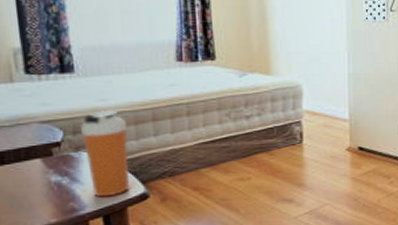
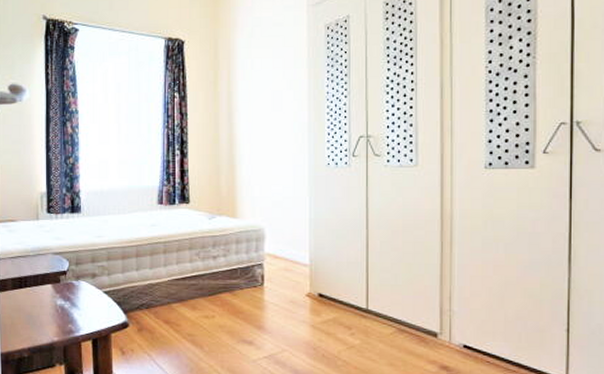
shaker bottle: present [81,109,130,197] -> none [82,245,116,323]

